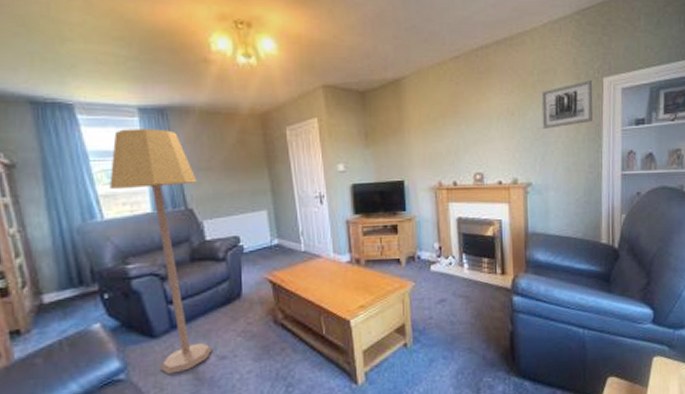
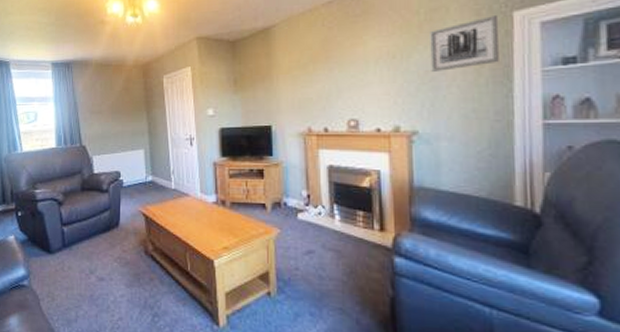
lamp: present [109,129,213,374] -> none [28,79,93,287]

